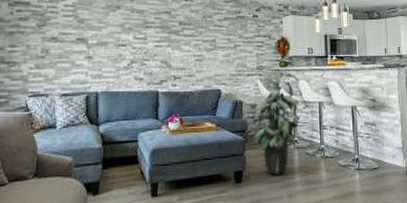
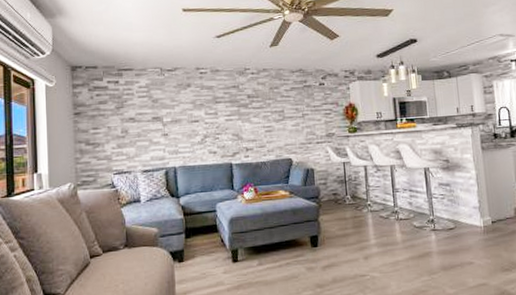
indoor plant: present [248,64,301,175] -> none [319,131,373,238]

